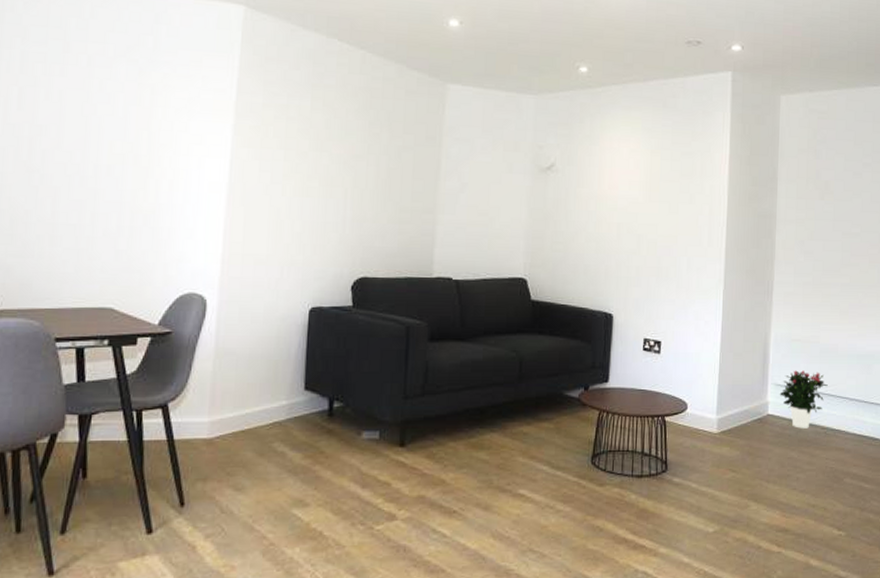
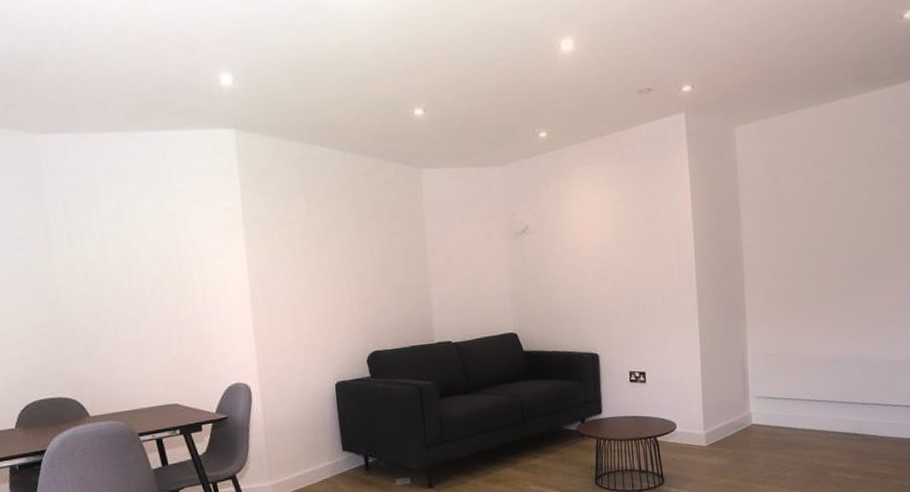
potted flower: present [779,370,828,429] -> none [761,381,807,433]

